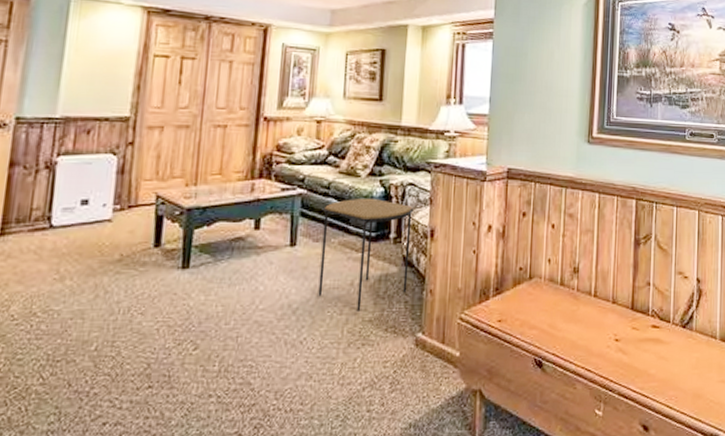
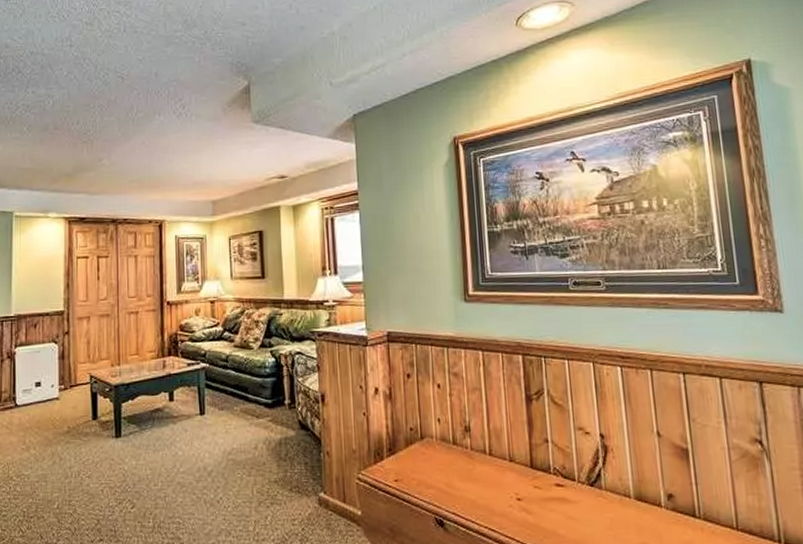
side table: present [318,198,414,311] -> none [224,367,306,473]

